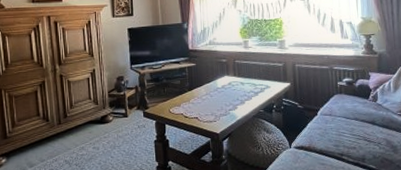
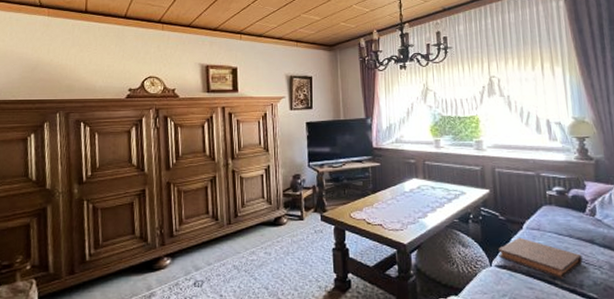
book: none [297,122,365,155] -> present [498,237,583,279]

